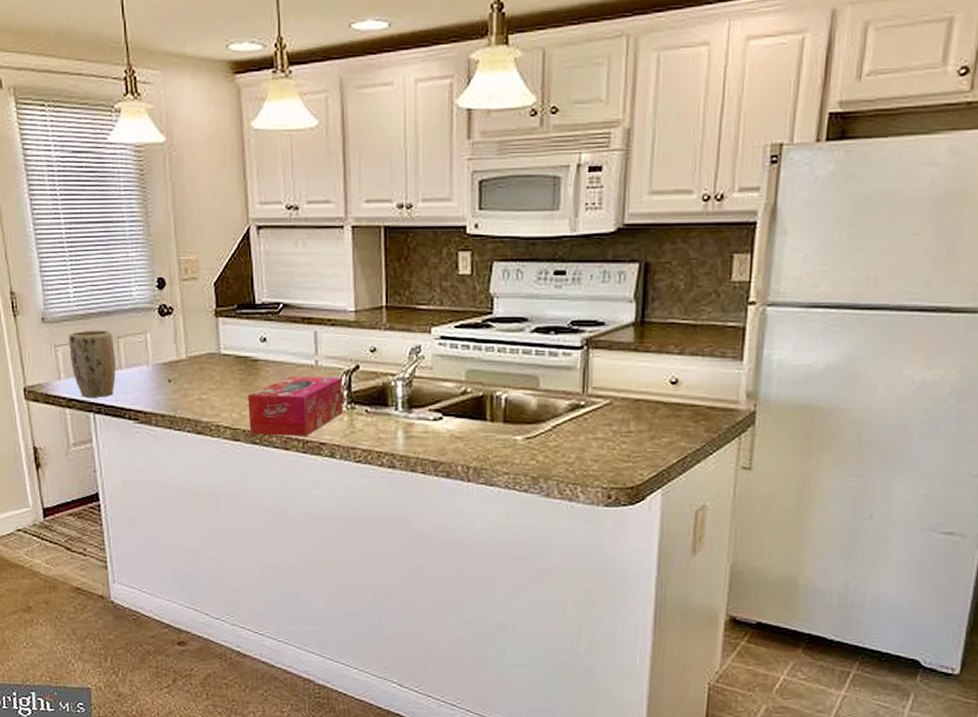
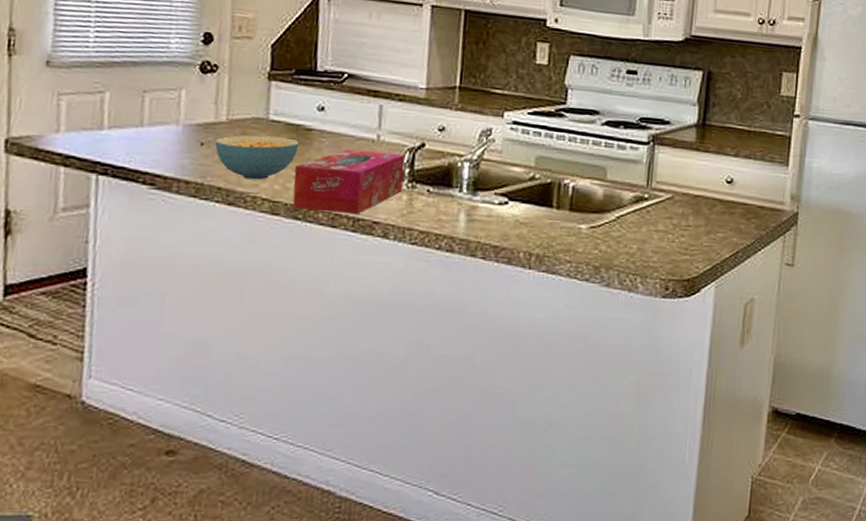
plant pot: present [68,330,116,397] -> none [76,80,138,157]
cereal bowl: none [180,369,249,410] -> present [215,135,299,180]

